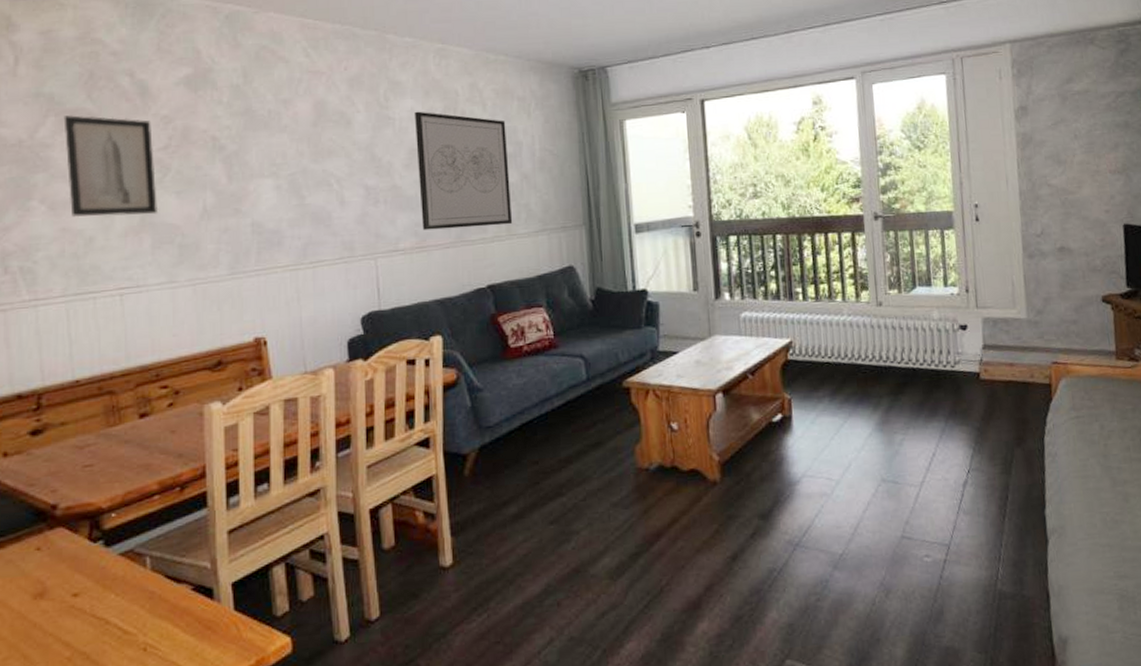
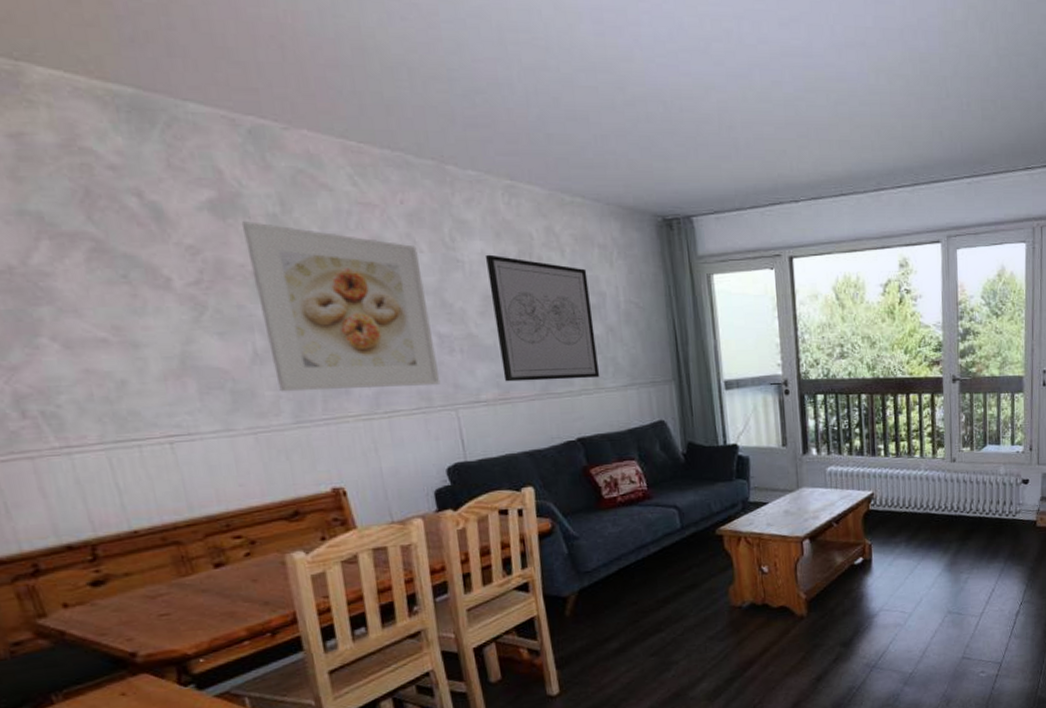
wall art: present [63,115,157,218] -> none [60,239,199,358]
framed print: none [209,92,364,245] -> present [241,221,441,392]

